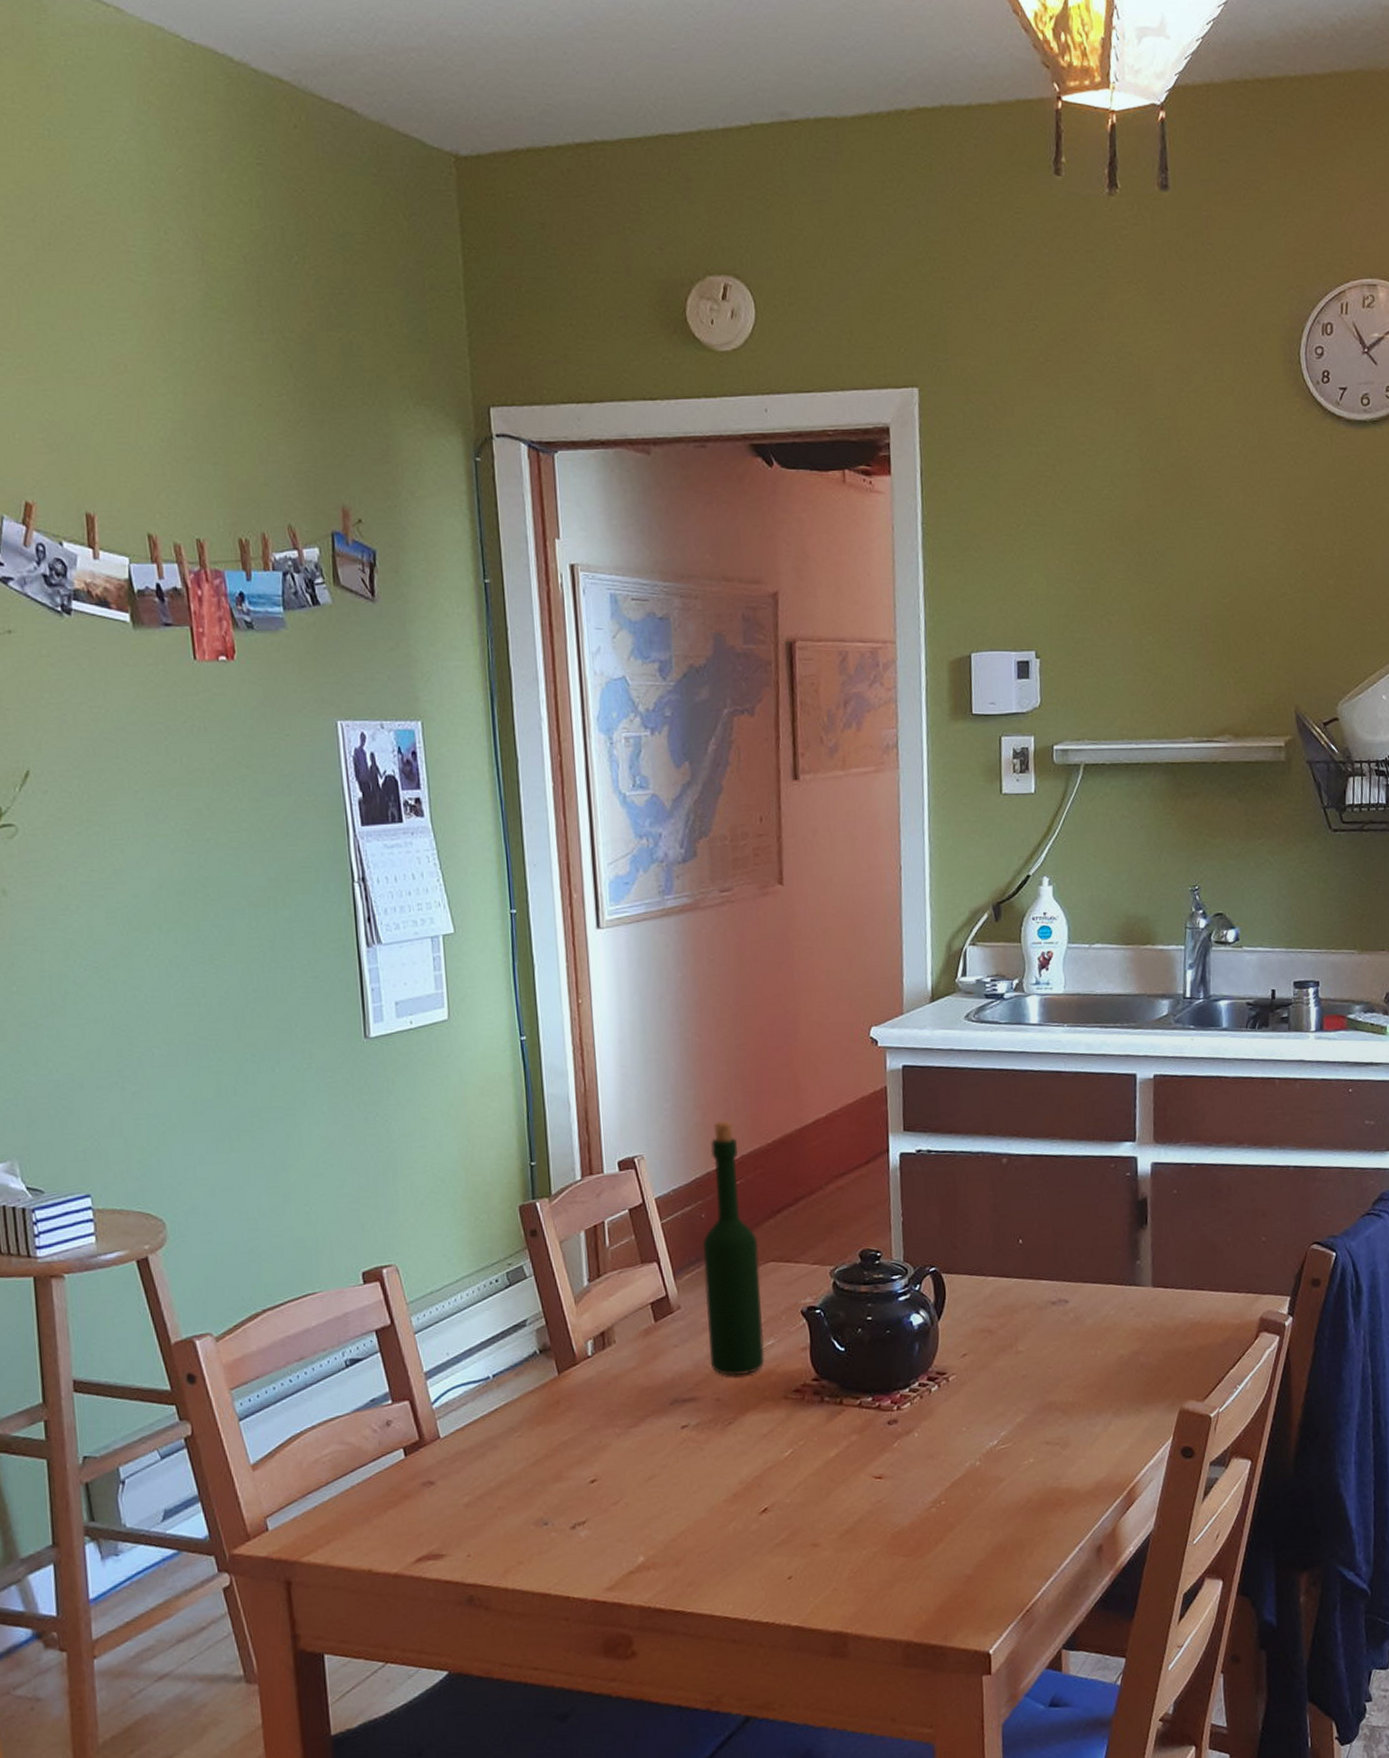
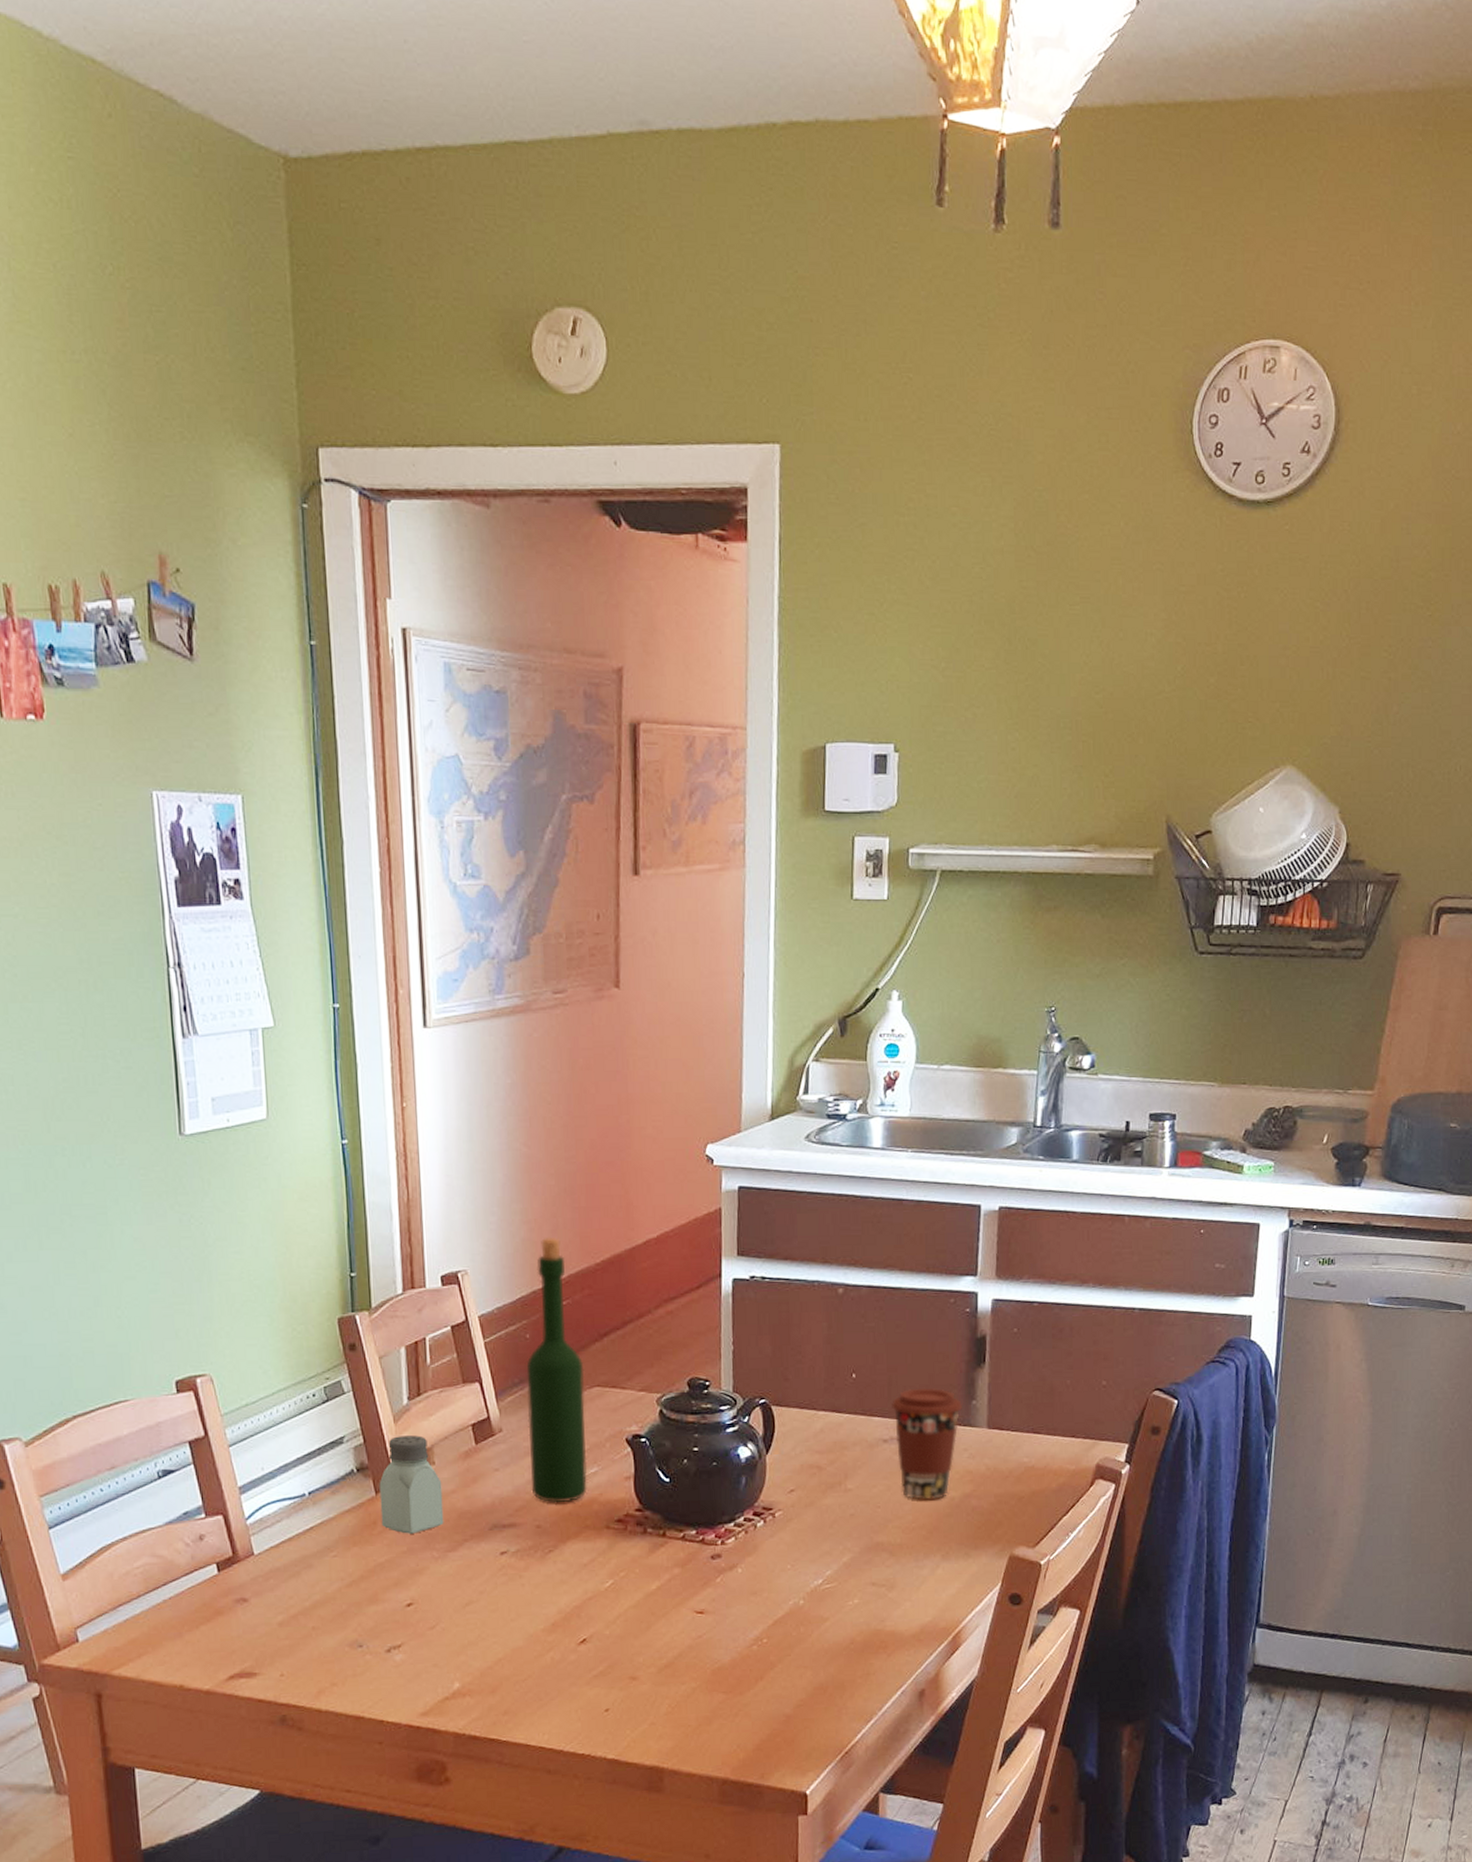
saltshaker: none [561,1315,626,1412] -> present [379,1435,444,1534]
coffee cup: none [1058,1250,1127,1359] -> present [892,1388,962,1500]

